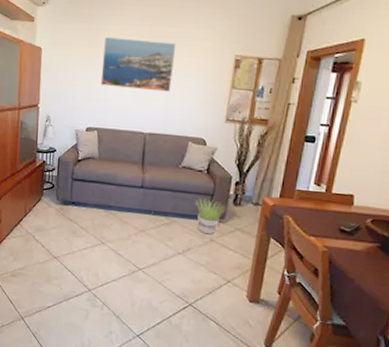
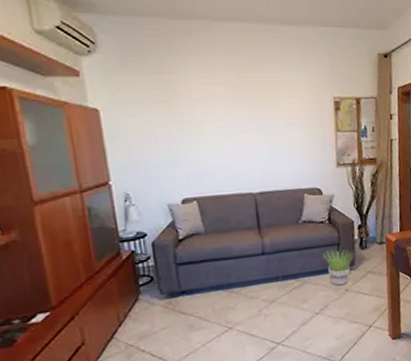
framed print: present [100,37,176,92] -> none [184,88,274,147]

